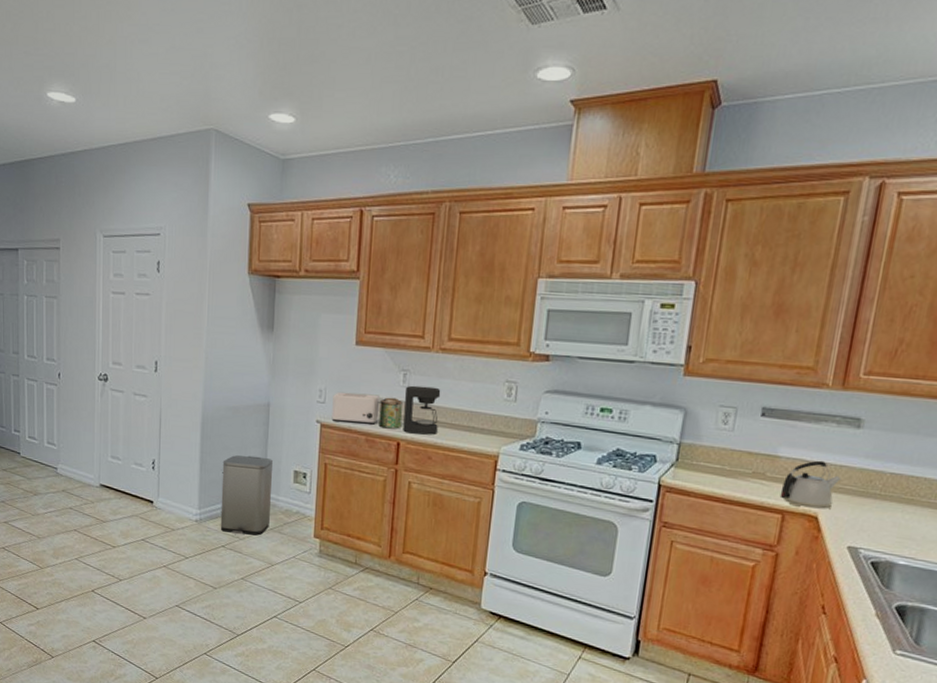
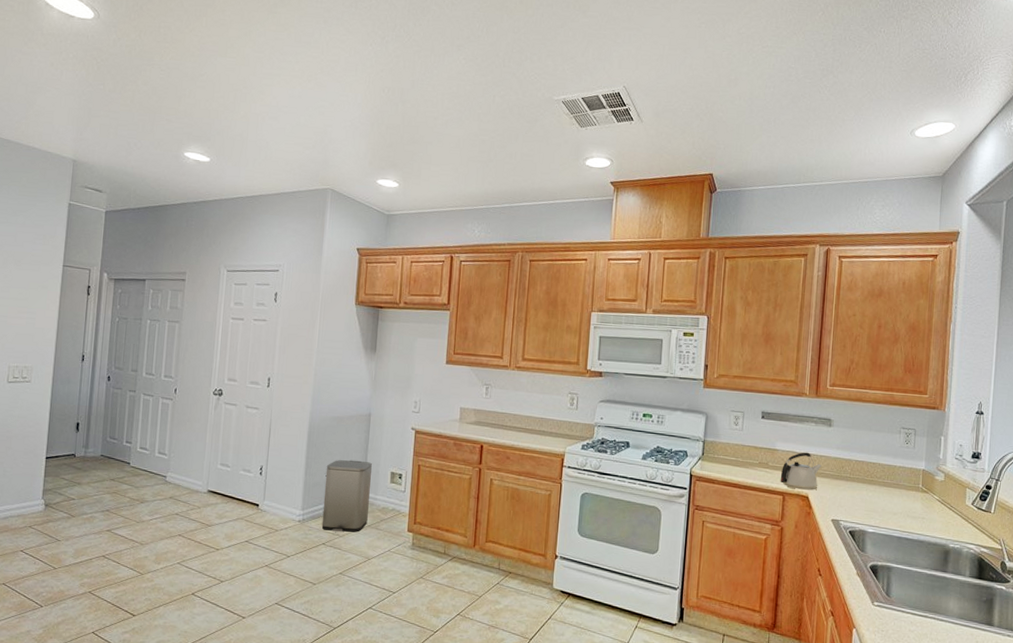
toaster: present [331,391,382,426] -> none [425,403,468,432]
canister: present [378,397,403,430] -> none [465,407,485,434]
coffee maker: present [403,385,441,435] -> none [485,397,517,439]

